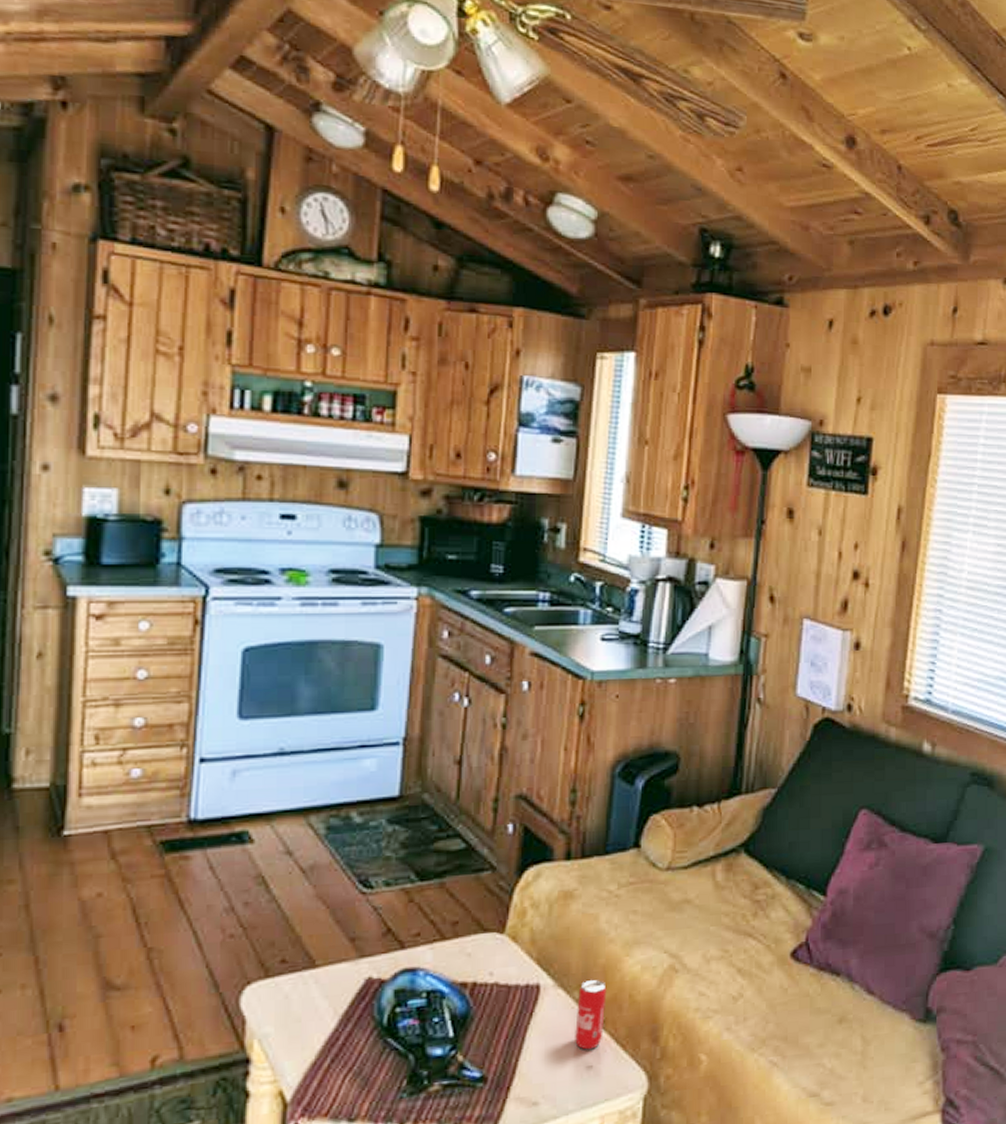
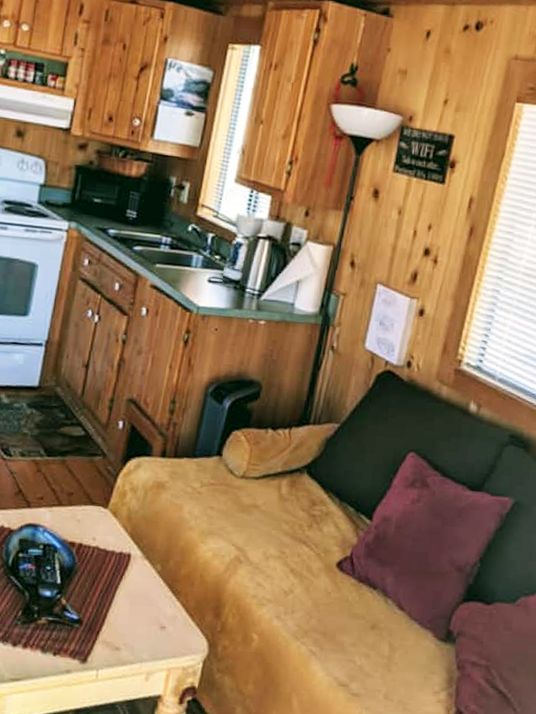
beverage can: present [575,979,607,1050] -> none [154,557,183,614]

